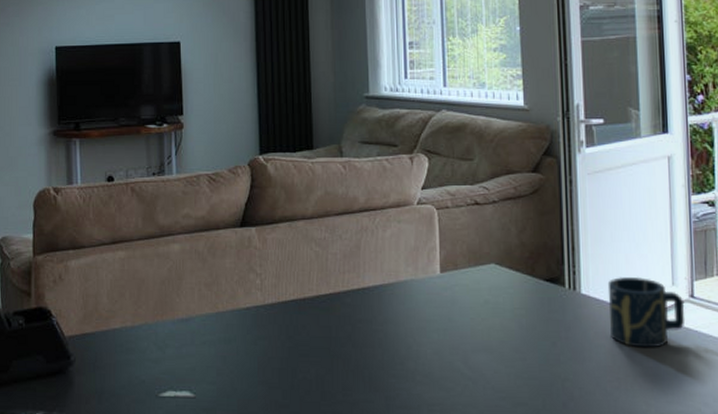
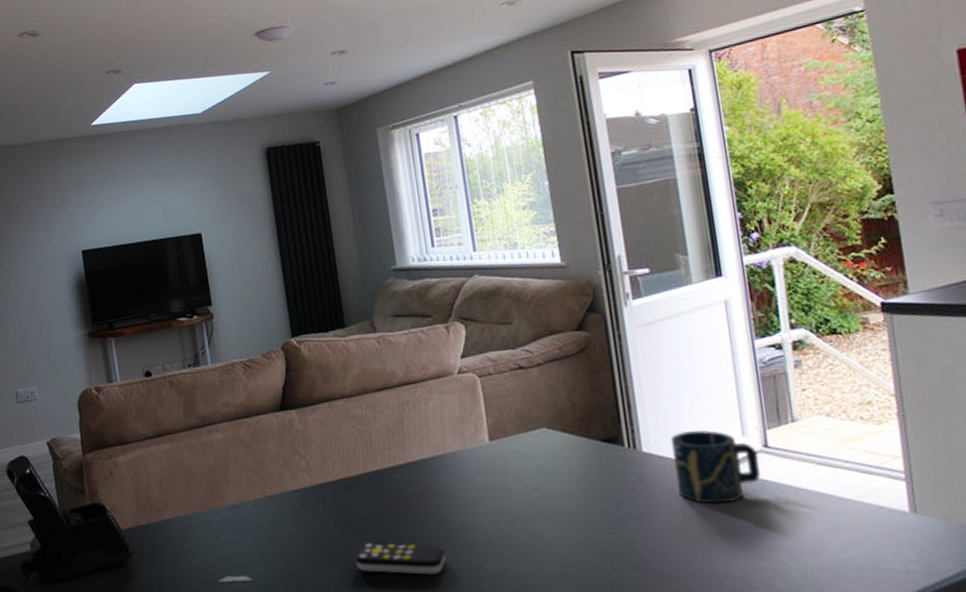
remote control: none [299,366,387,402] -> present [355,543,446,576]

